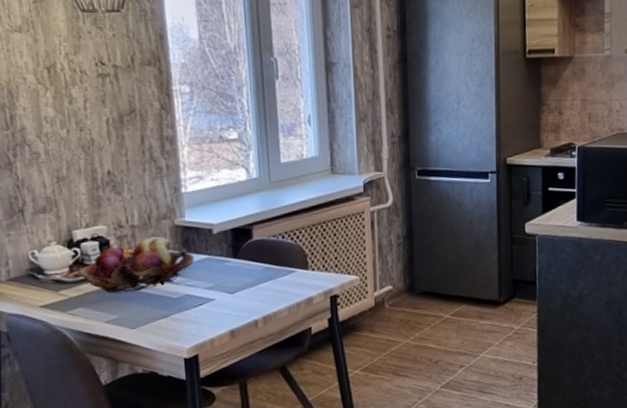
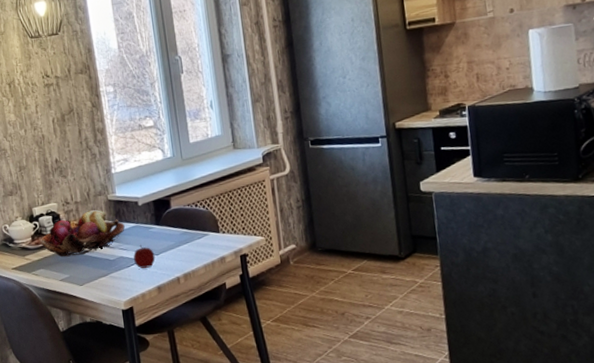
apple: none [203,282,230,309] -> present [133,245,155,268]

